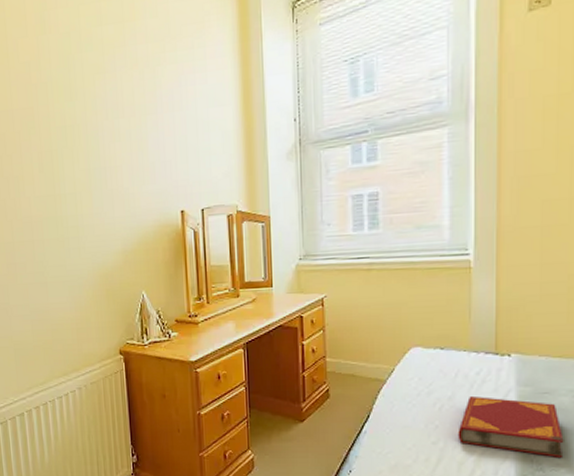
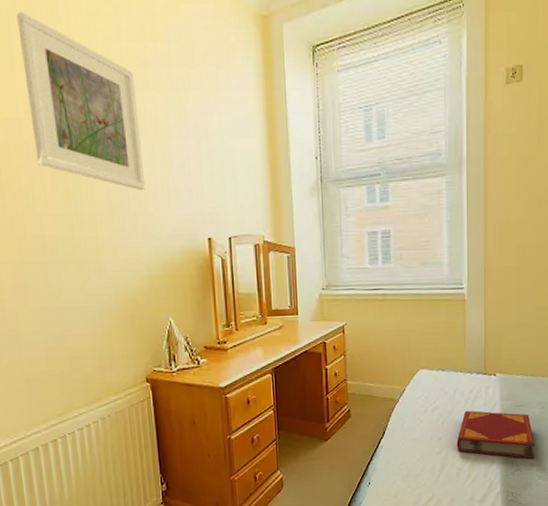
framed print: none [12,11,122,167] -> present [16,12,146,190]

